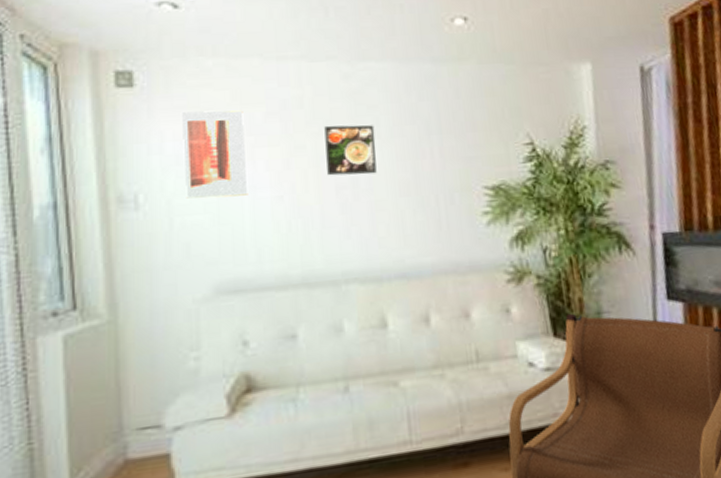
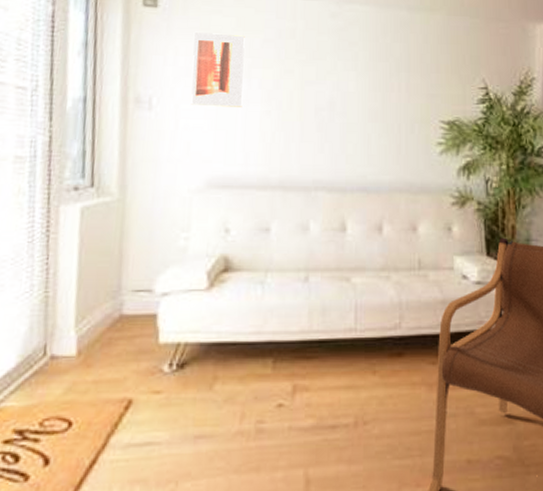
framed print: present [324,125,377,176] -> none [310,55,353,100]

